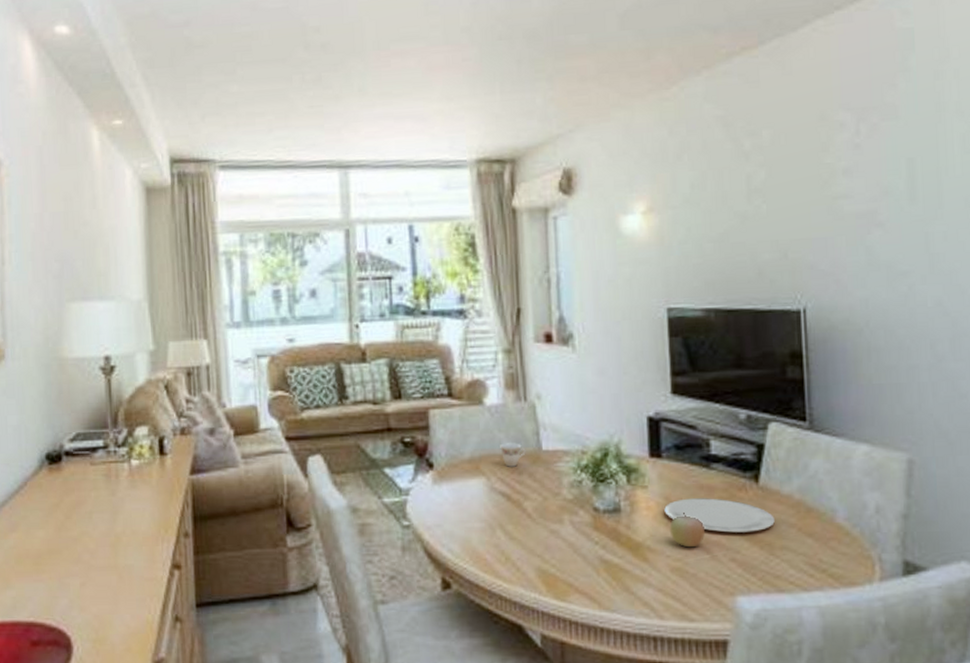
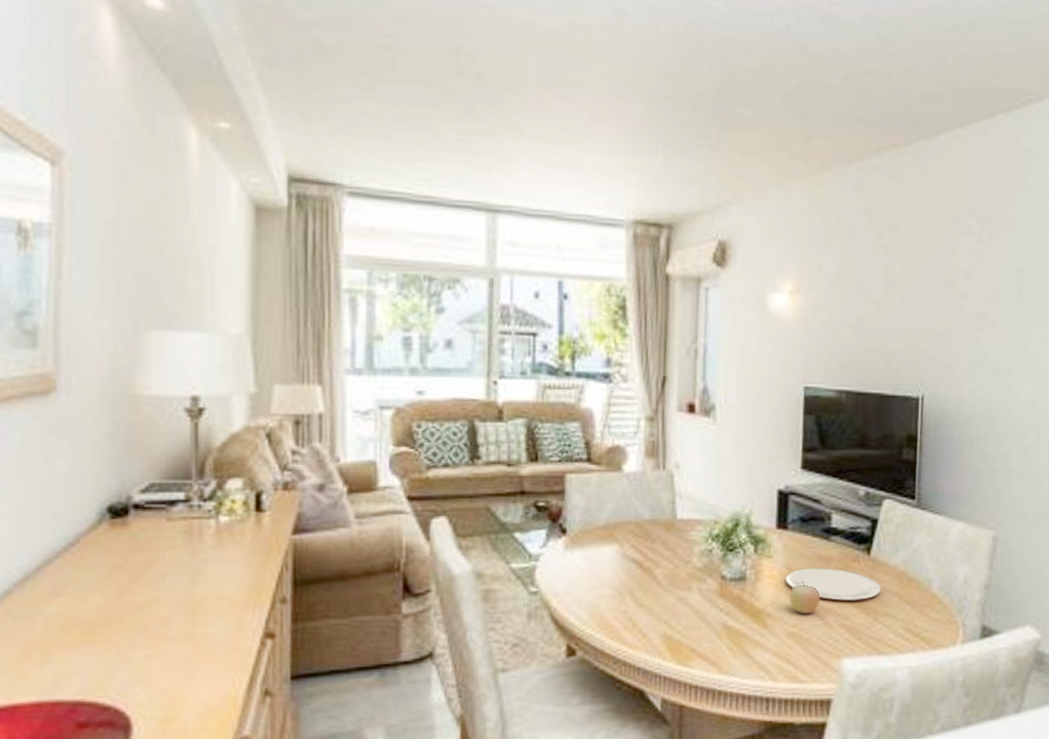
teacup: present [500,443,526,467] -> none [635,511,661,535]

